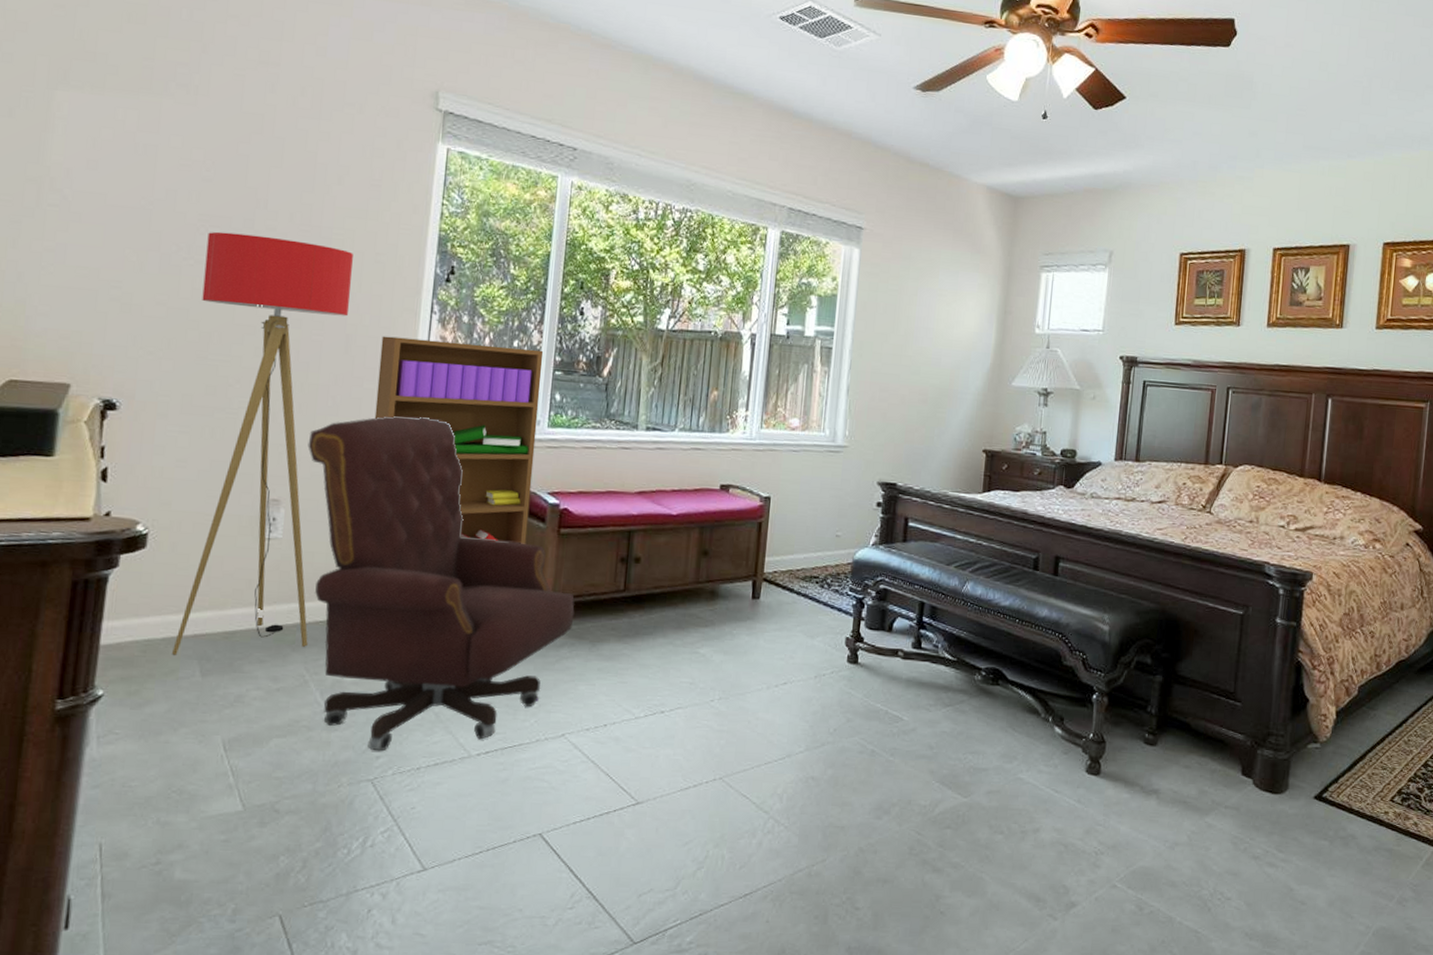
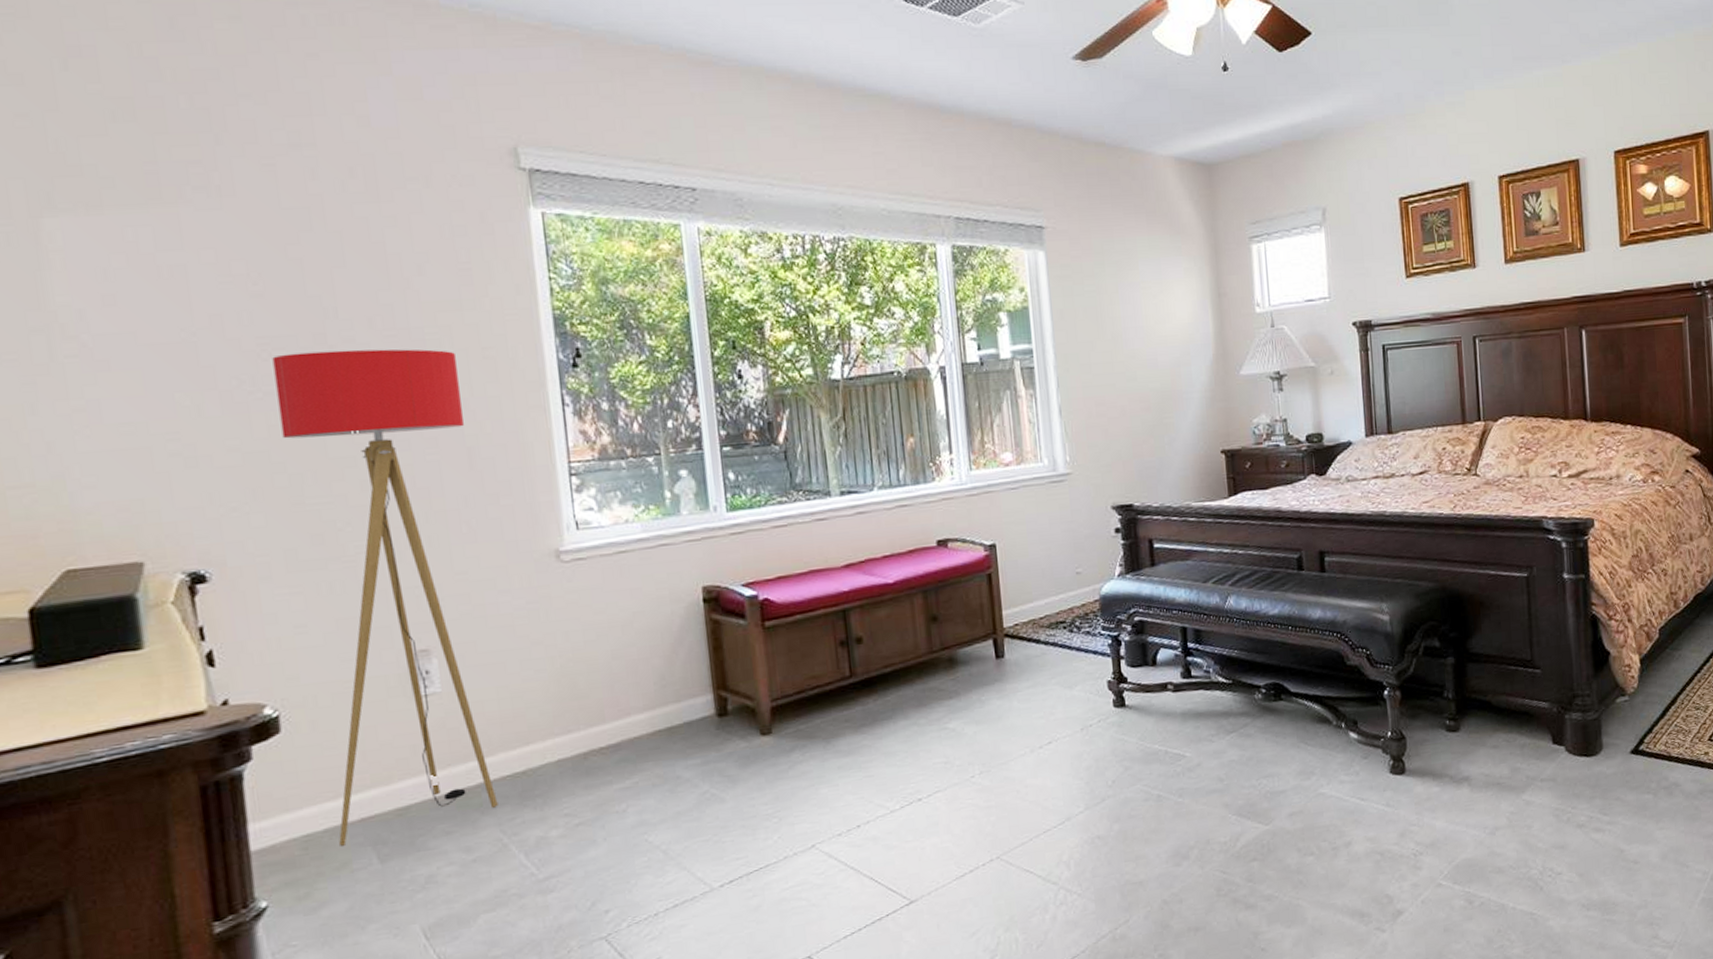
office chair: present [308,416,575,750] -> none [448,525,800,905]
bookshelf: present [374,336,544,544] -> none [510,426,729,652]

